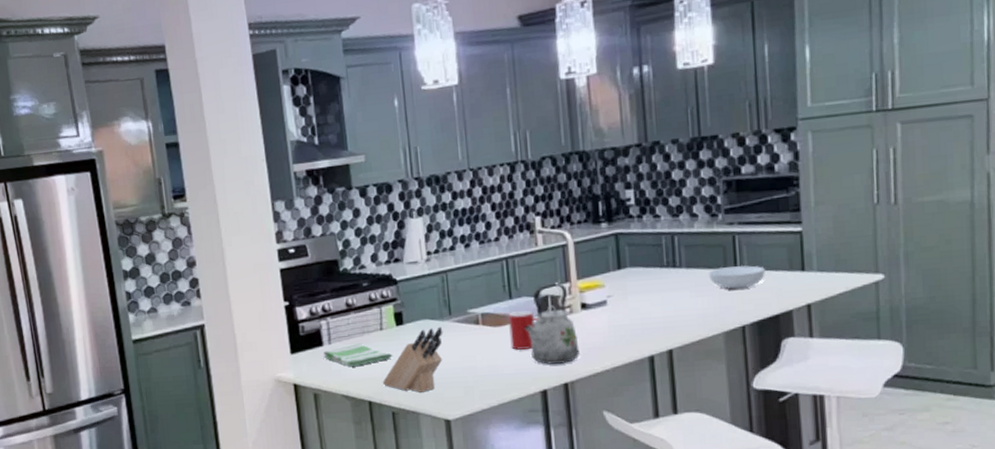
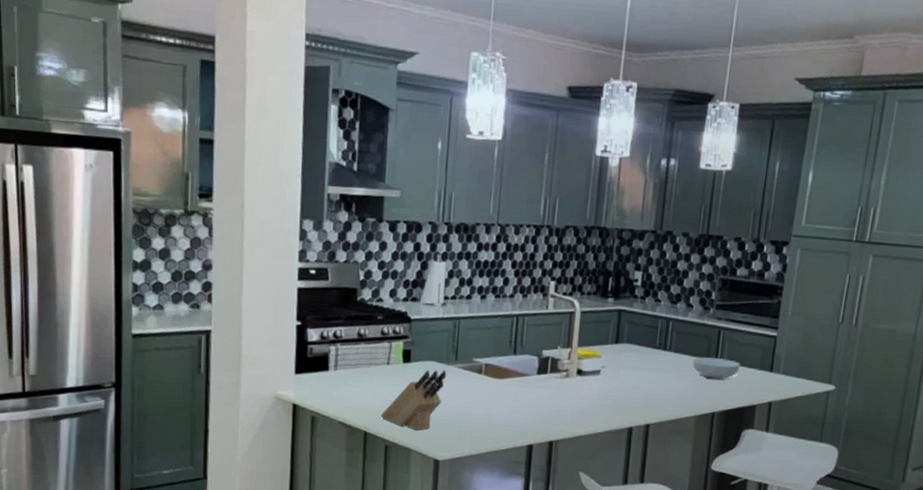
dish towel: present [323,343,393,367] -> none [327,374,396,396]
cup: present [508,311,538,350] -> none [507,367,536,405]
kettle: present [524,284,580,364] -> none [522,347,569,423]

